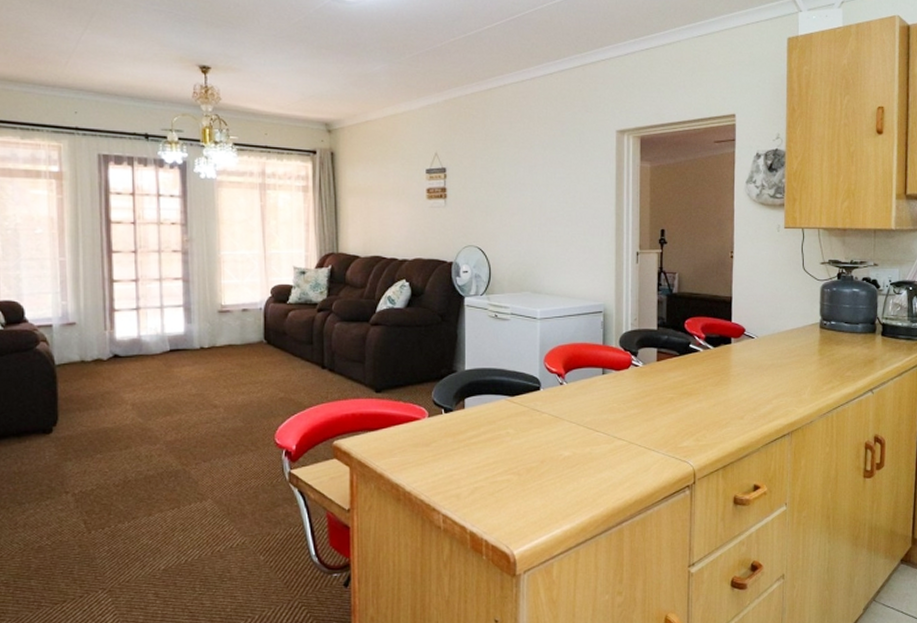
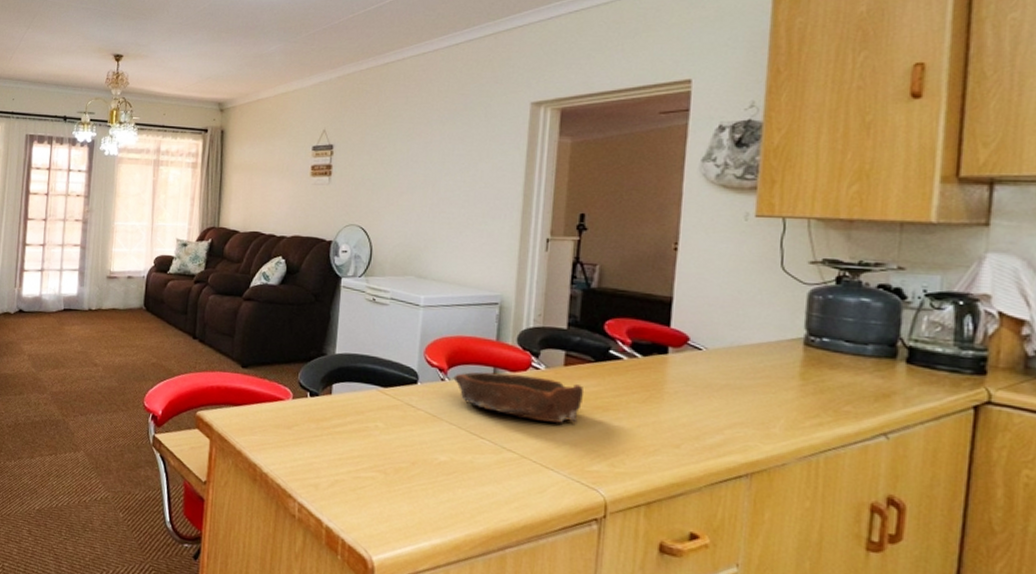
bowl: none [570,373,673,410] -> present [453,372,585,423]

